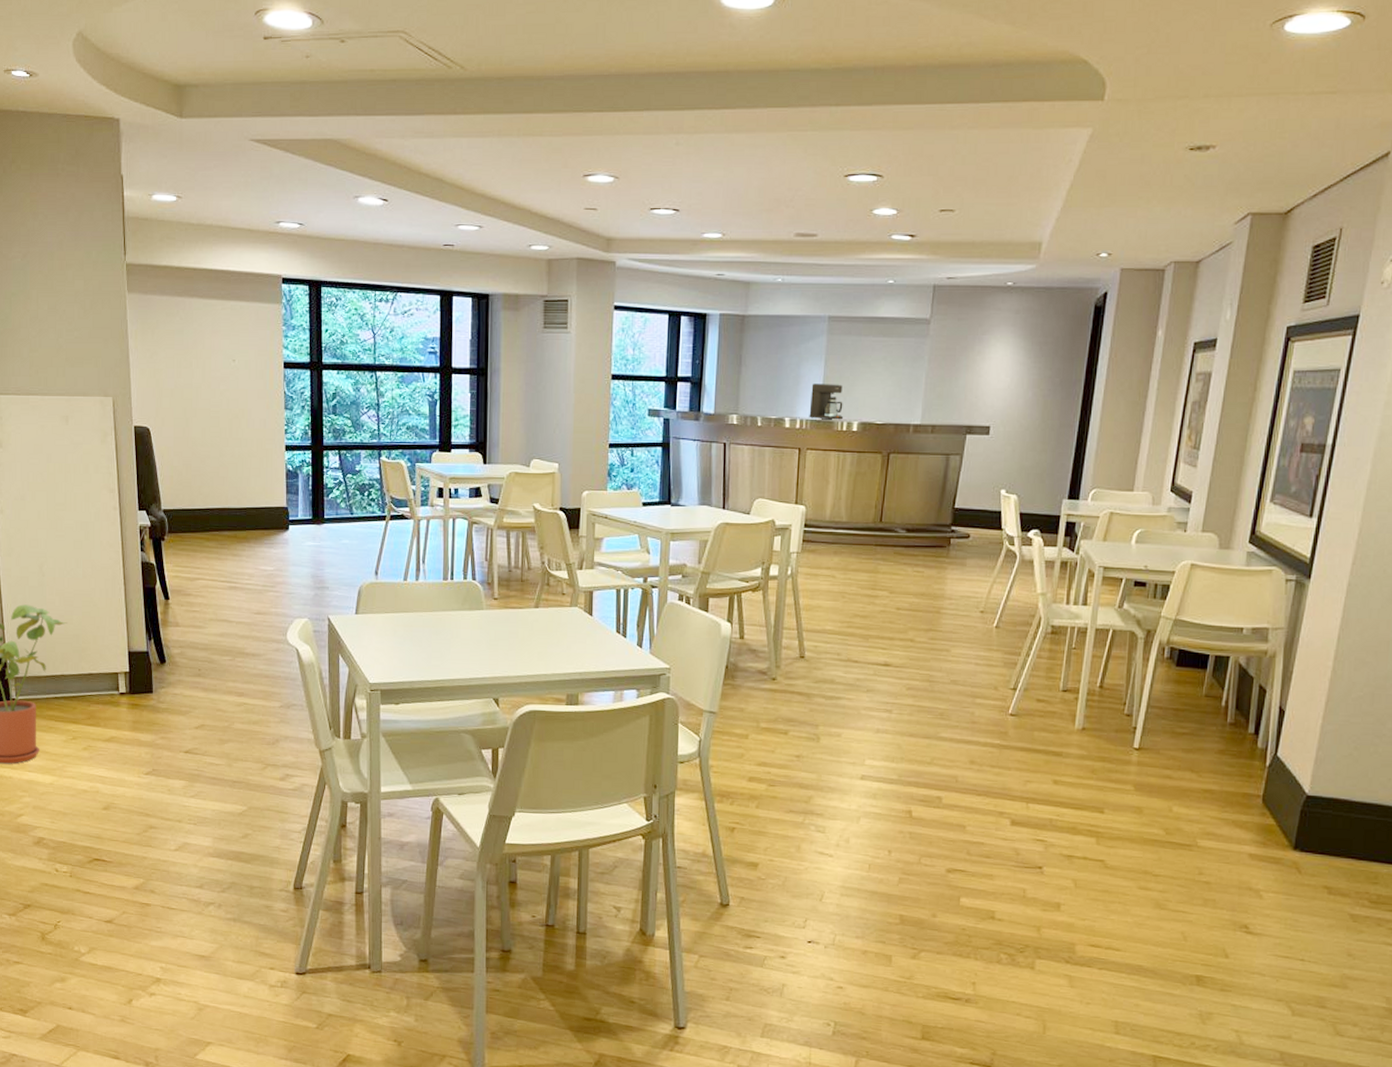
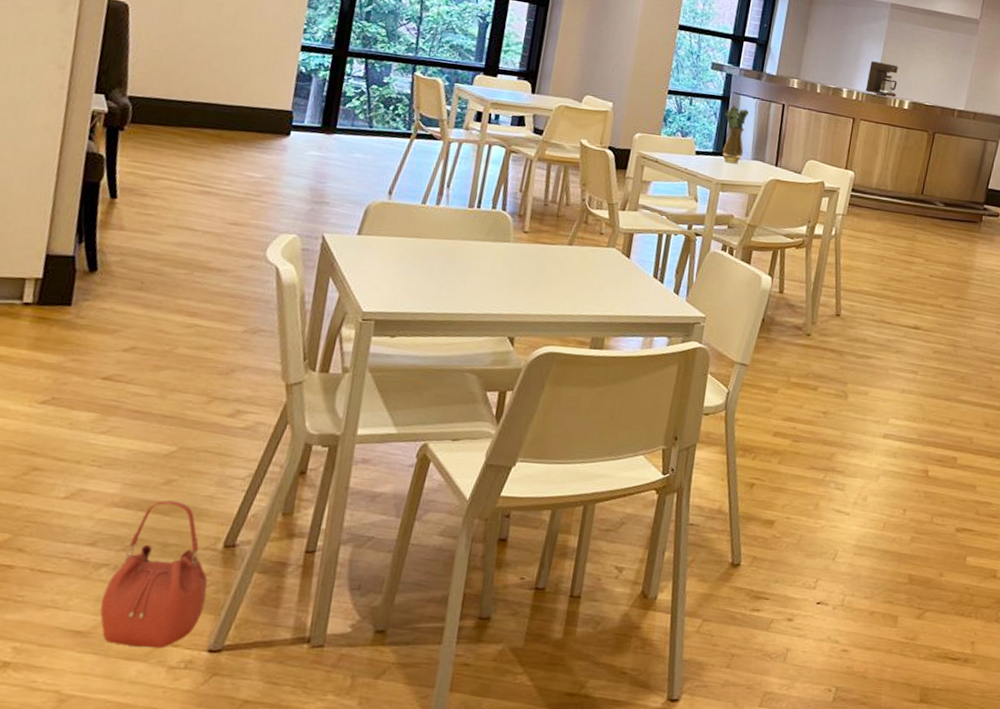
handbag: none [215,851,287,971] -> present [100,500,208,649]
vase: none [666,449,691,510] -> present [722,104,750,163]

